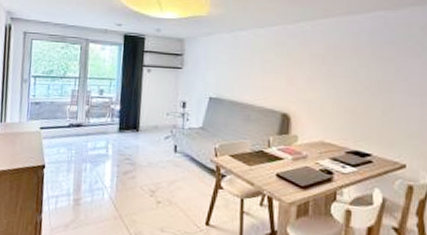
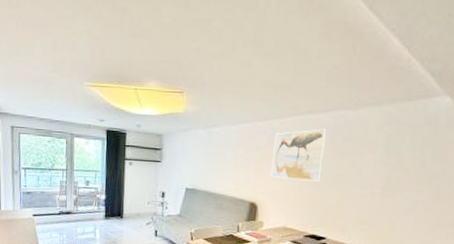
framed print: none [304,31,365,90] -> present [270,128,327,182]

